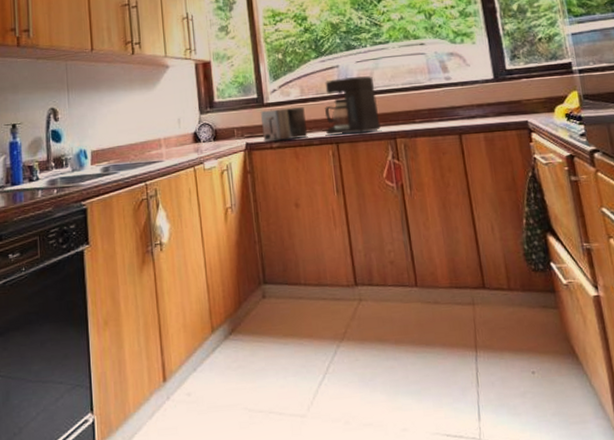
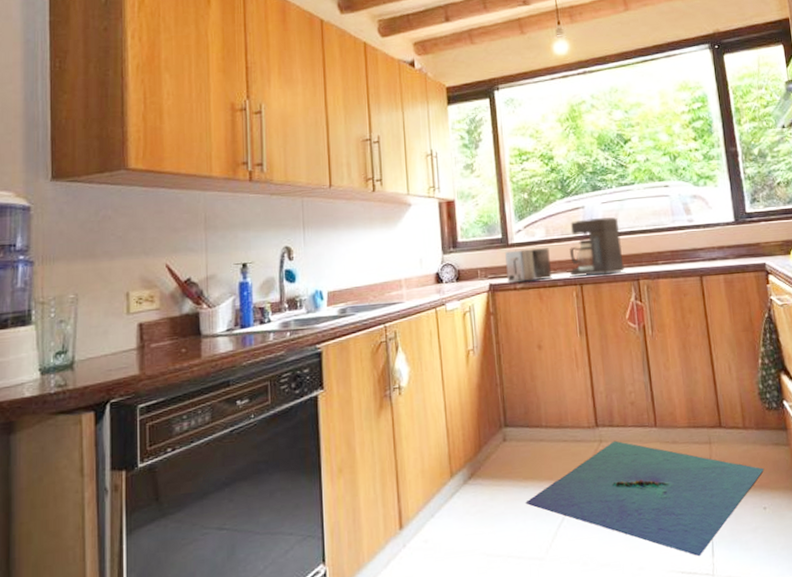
floor mat: none [286,299,532,419] -> present [526,440,765,556]

